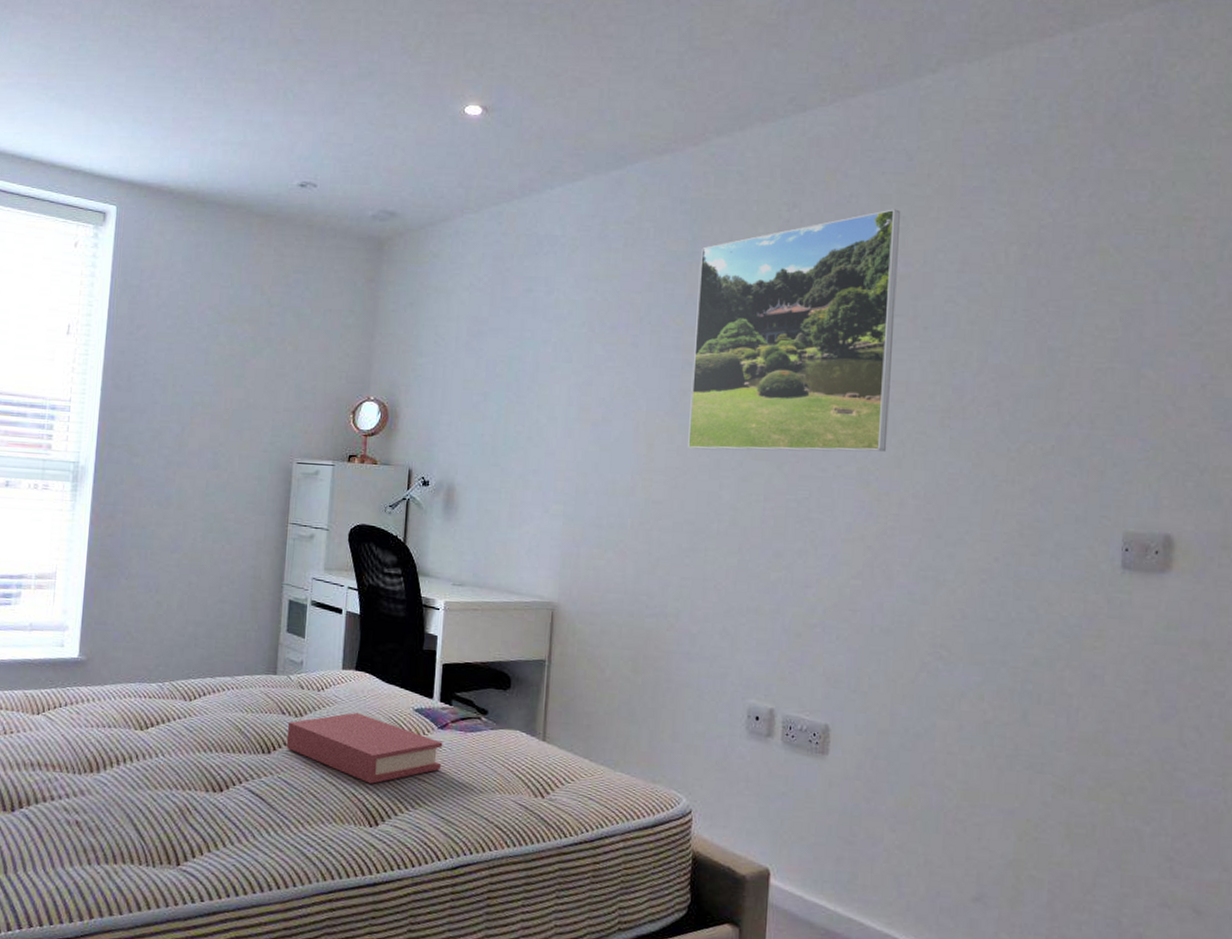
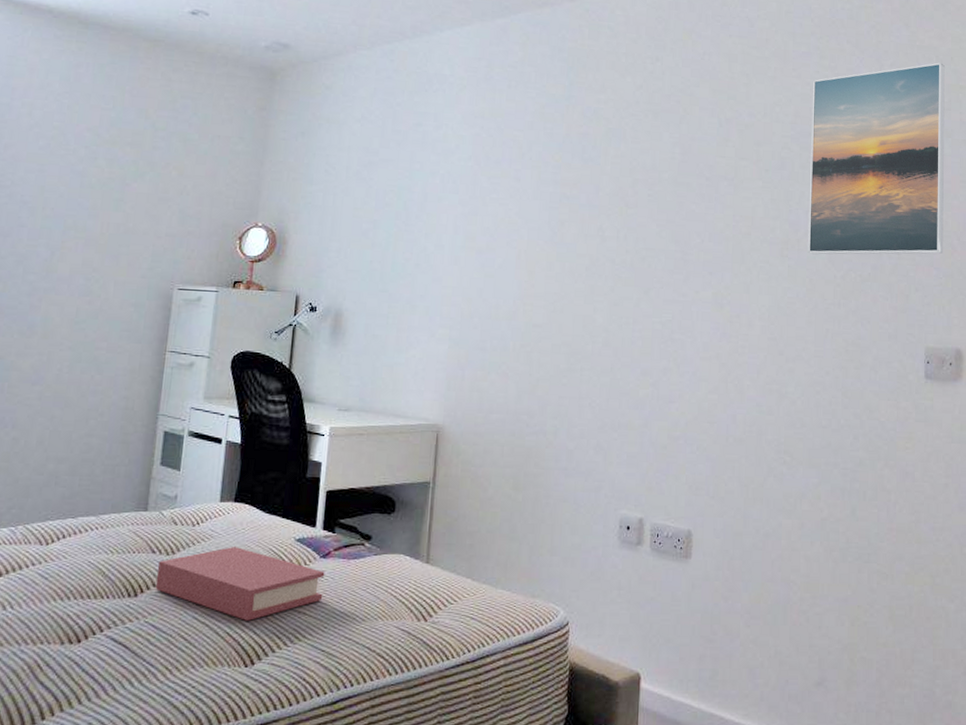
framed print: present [688,209,900,452] -> none [565,67,744,279]
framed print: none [975,189,1163,424] -> present [808,62,945,255]

